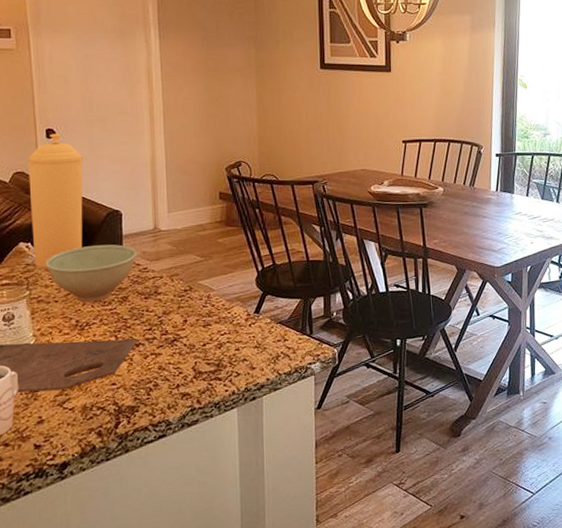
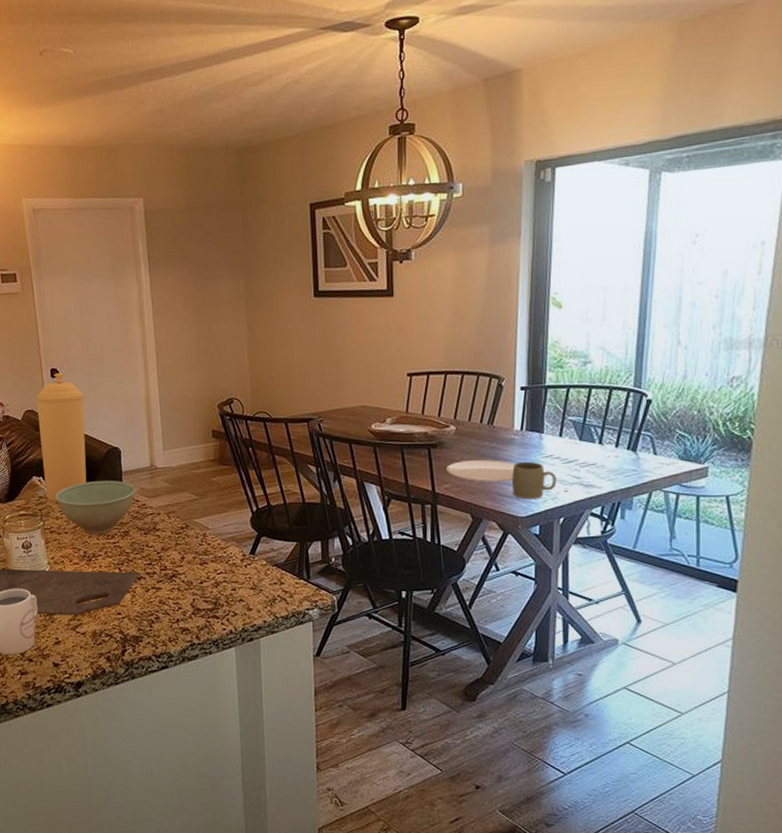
plate: none [436,217,492,237] -> present [447,460,515,482]
mug: none [489,218,525,251] -> present [511,461,557,500]

